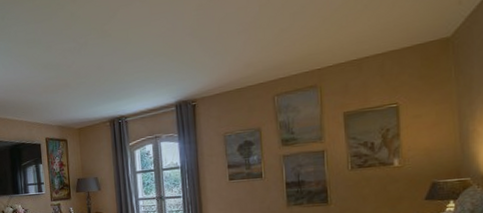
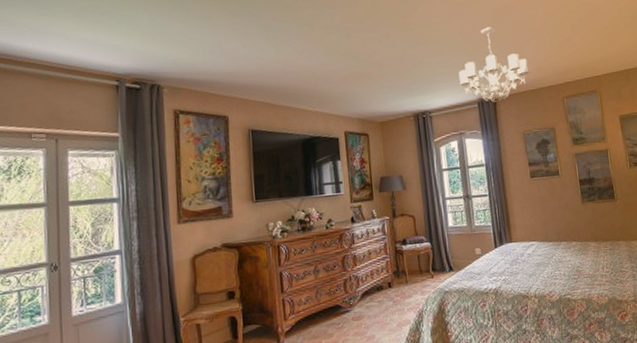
chandelier: none [156,24,235,104] -> present [458,27,530,102]

